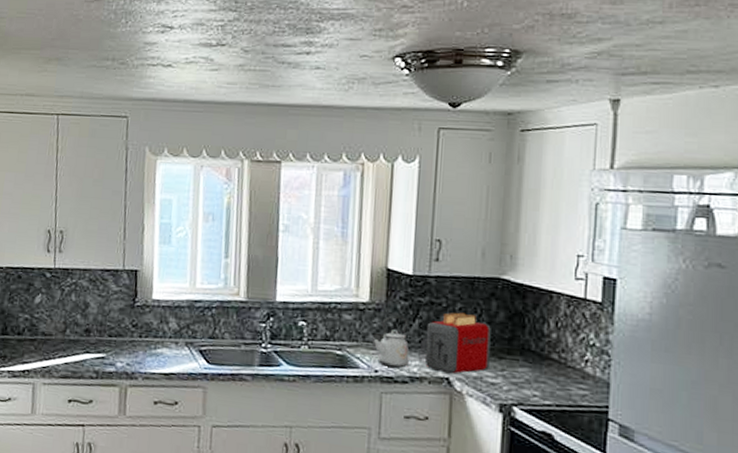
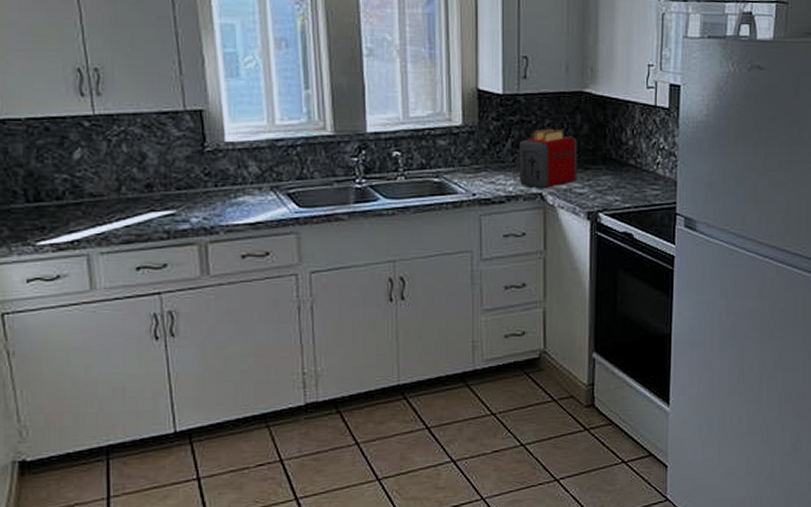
kettle: present [371,315,410,368] -> none [467,137,504,189]

